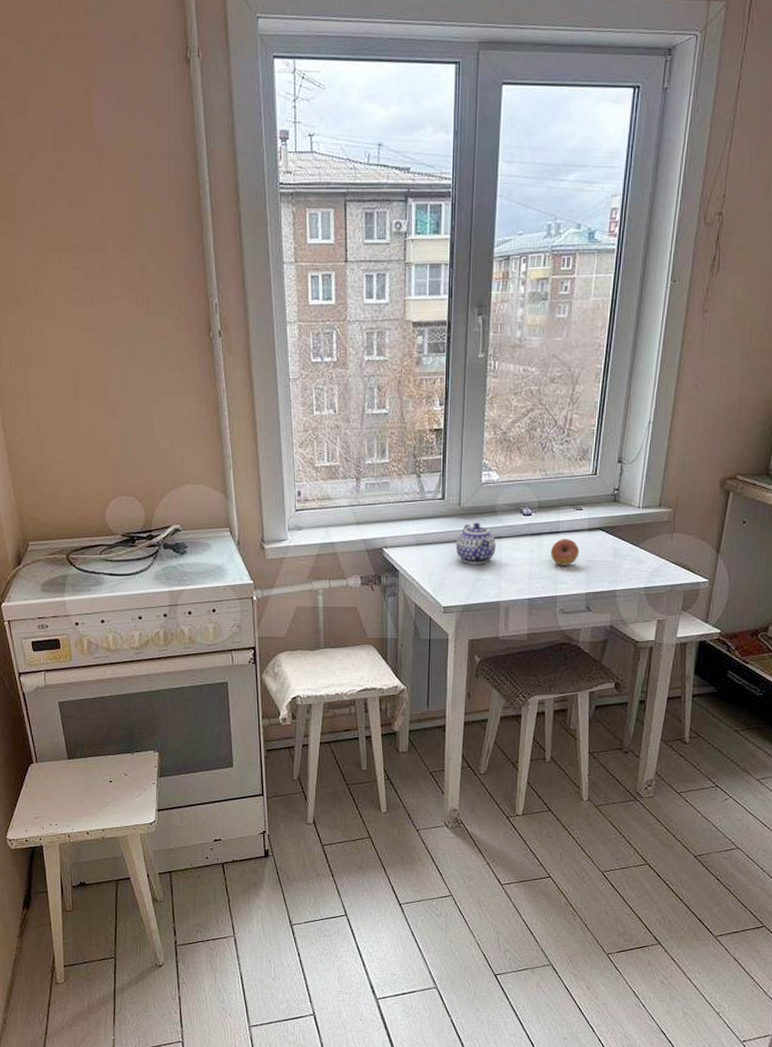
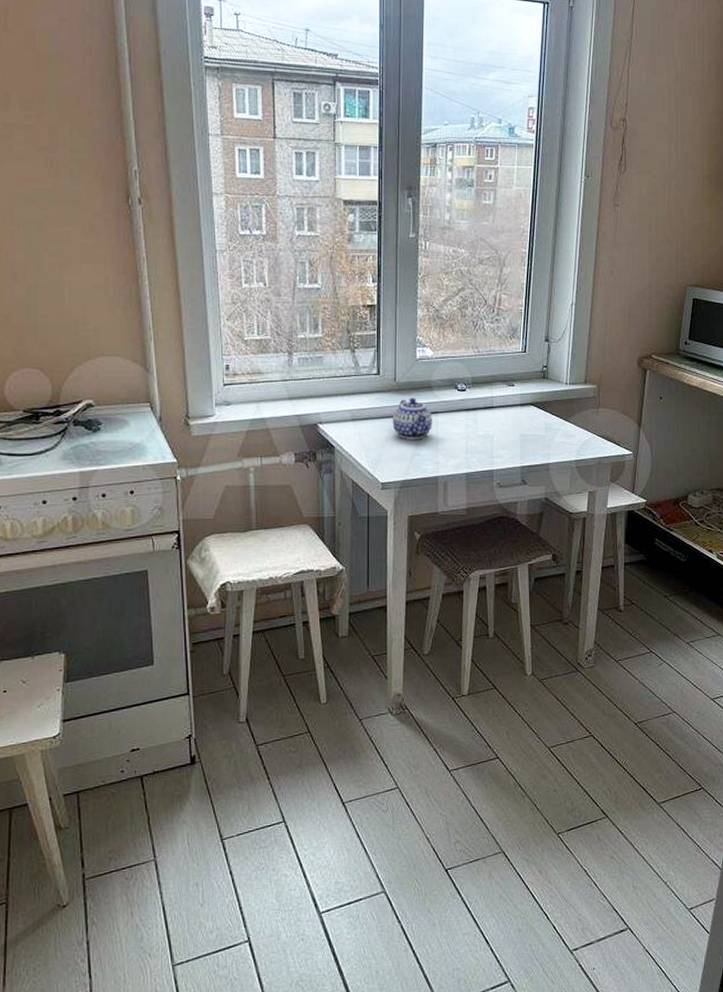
fruit: present [551,539,580,566] -> none [486,414,513,440]

